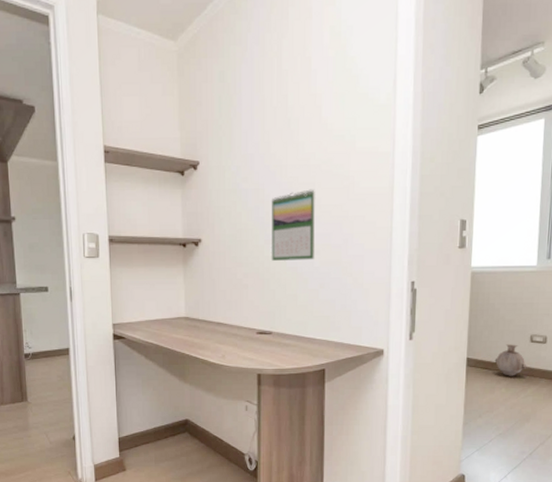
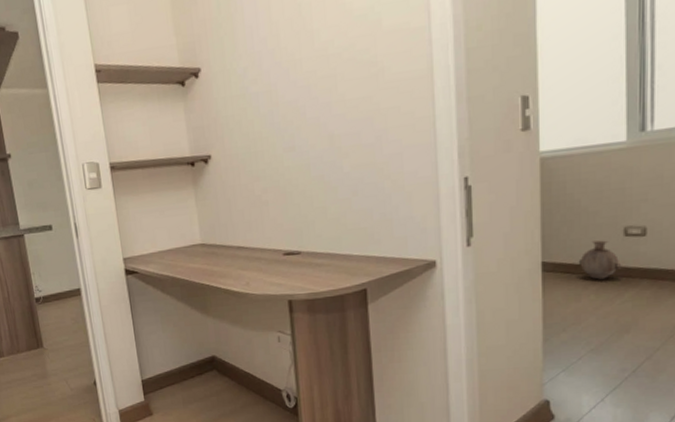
calendar: present [271,189,315,261] -> none [286,82,344,171]

